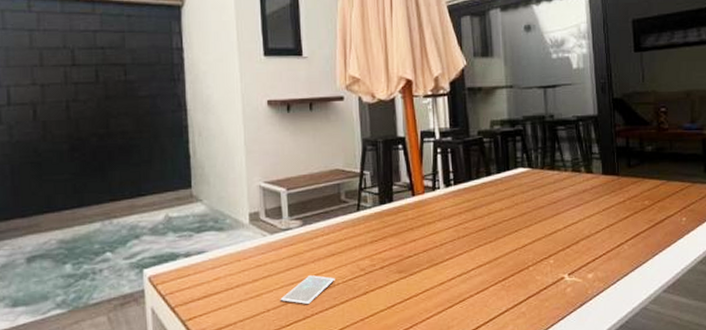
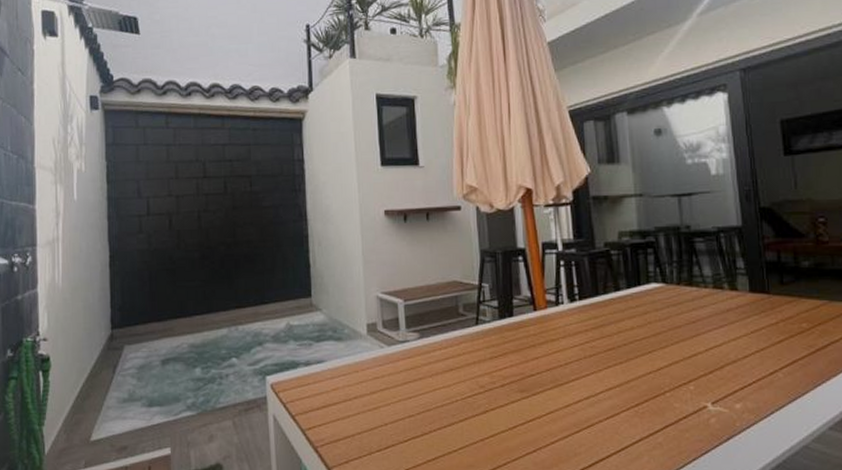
smartphone: present [280,275,335,305] -> none [398,390,454,421]

